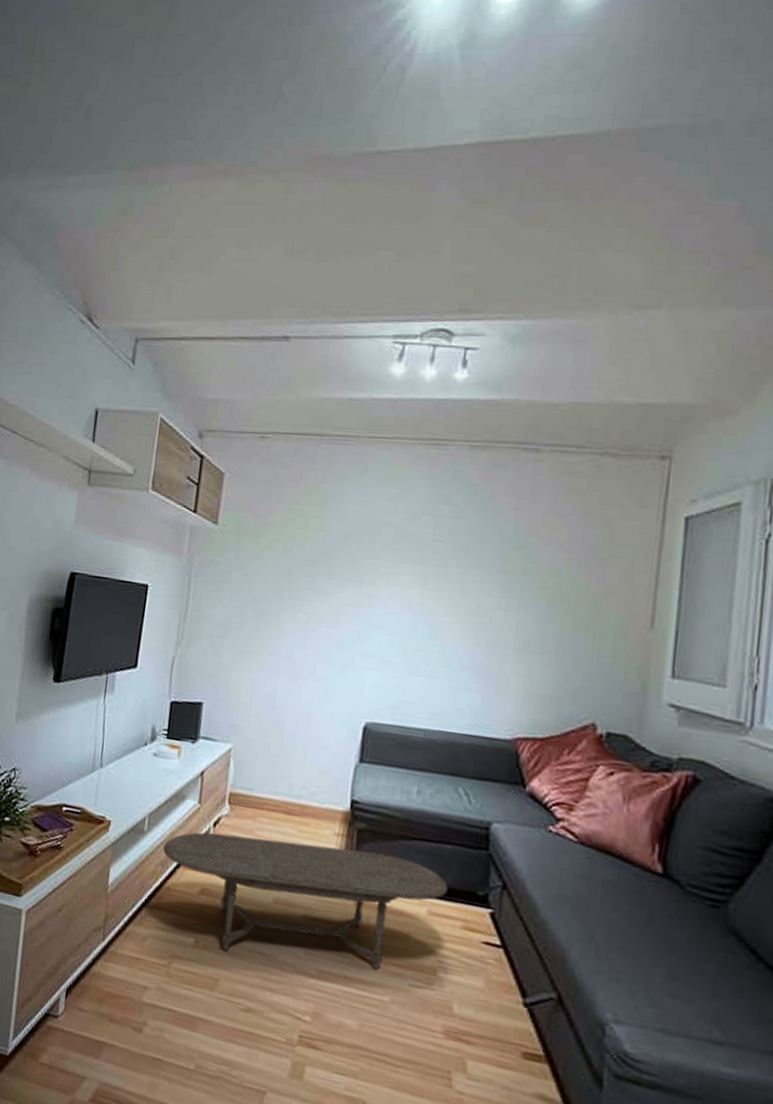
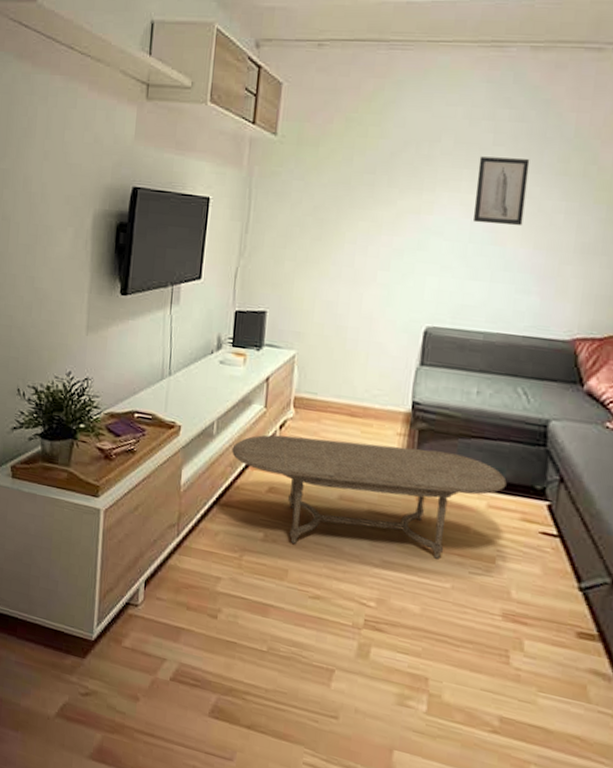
wall art: none [413,551,470,622] -> present [473,156,530,226]

